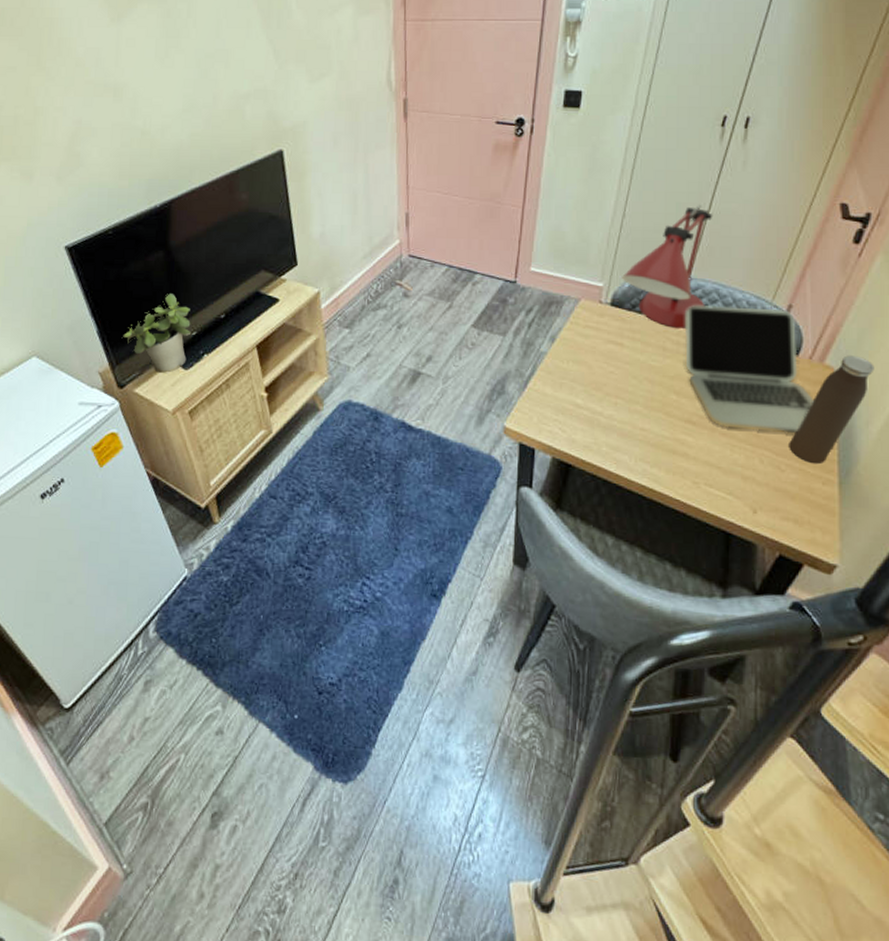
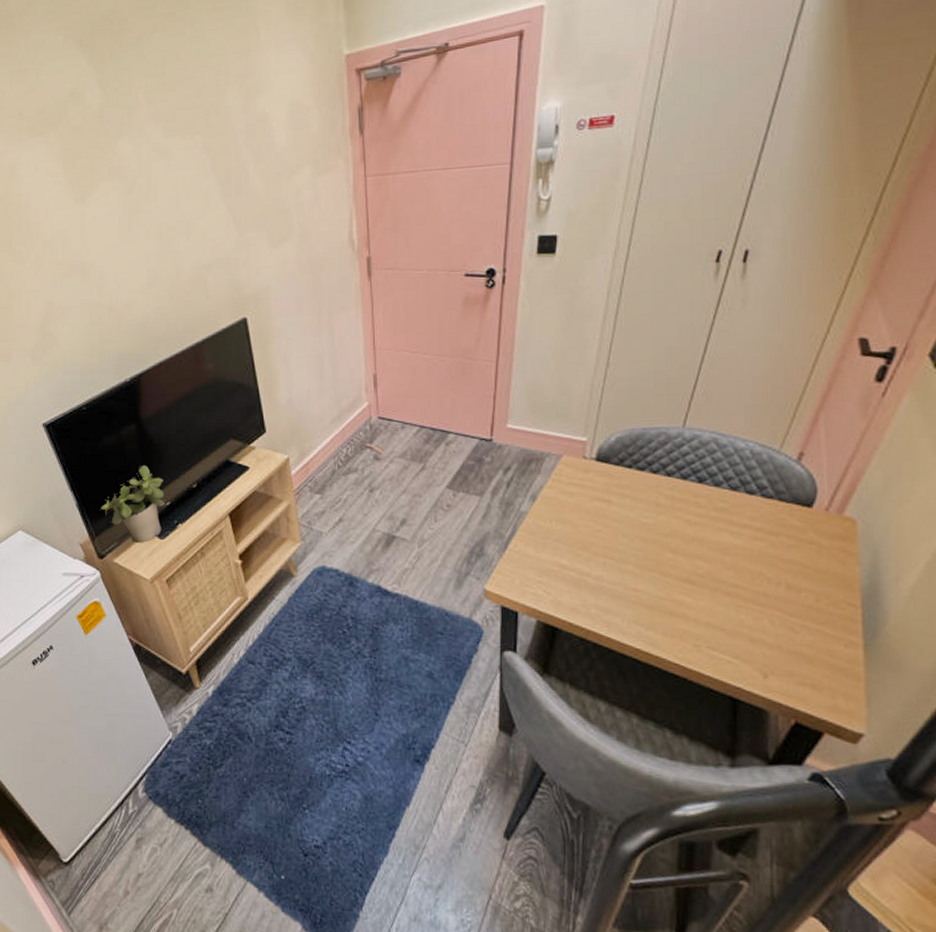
desk lamp: present [622,204,713,328] -> none [608,348,709,482]
laptop: present [684,305,813,433] -> none [679,457,832,592]
water bottle: present [789,355,875,463] -> none [803,505,904,624]

